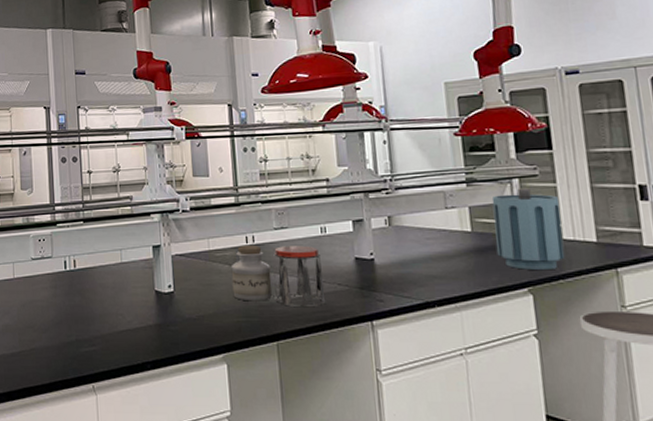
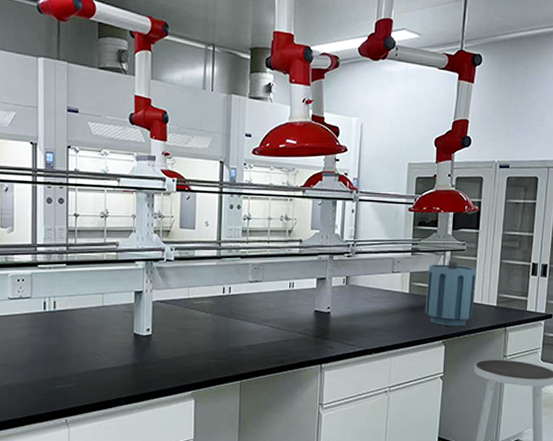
jar: present [231,244,273,302] -> none [206,295,242,346]
jar: present [272,245,326,308] -> none [243,298,286,352]

